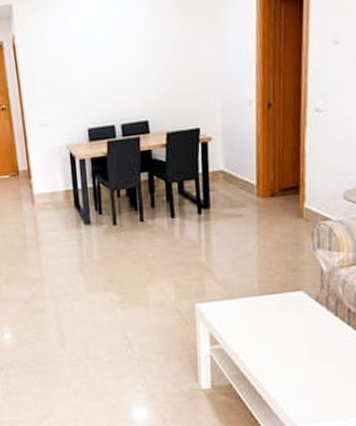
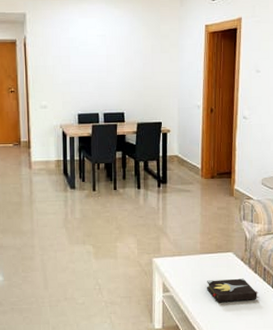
hardback book: none [267,323,340,356] -> present [206,278,258,303]

